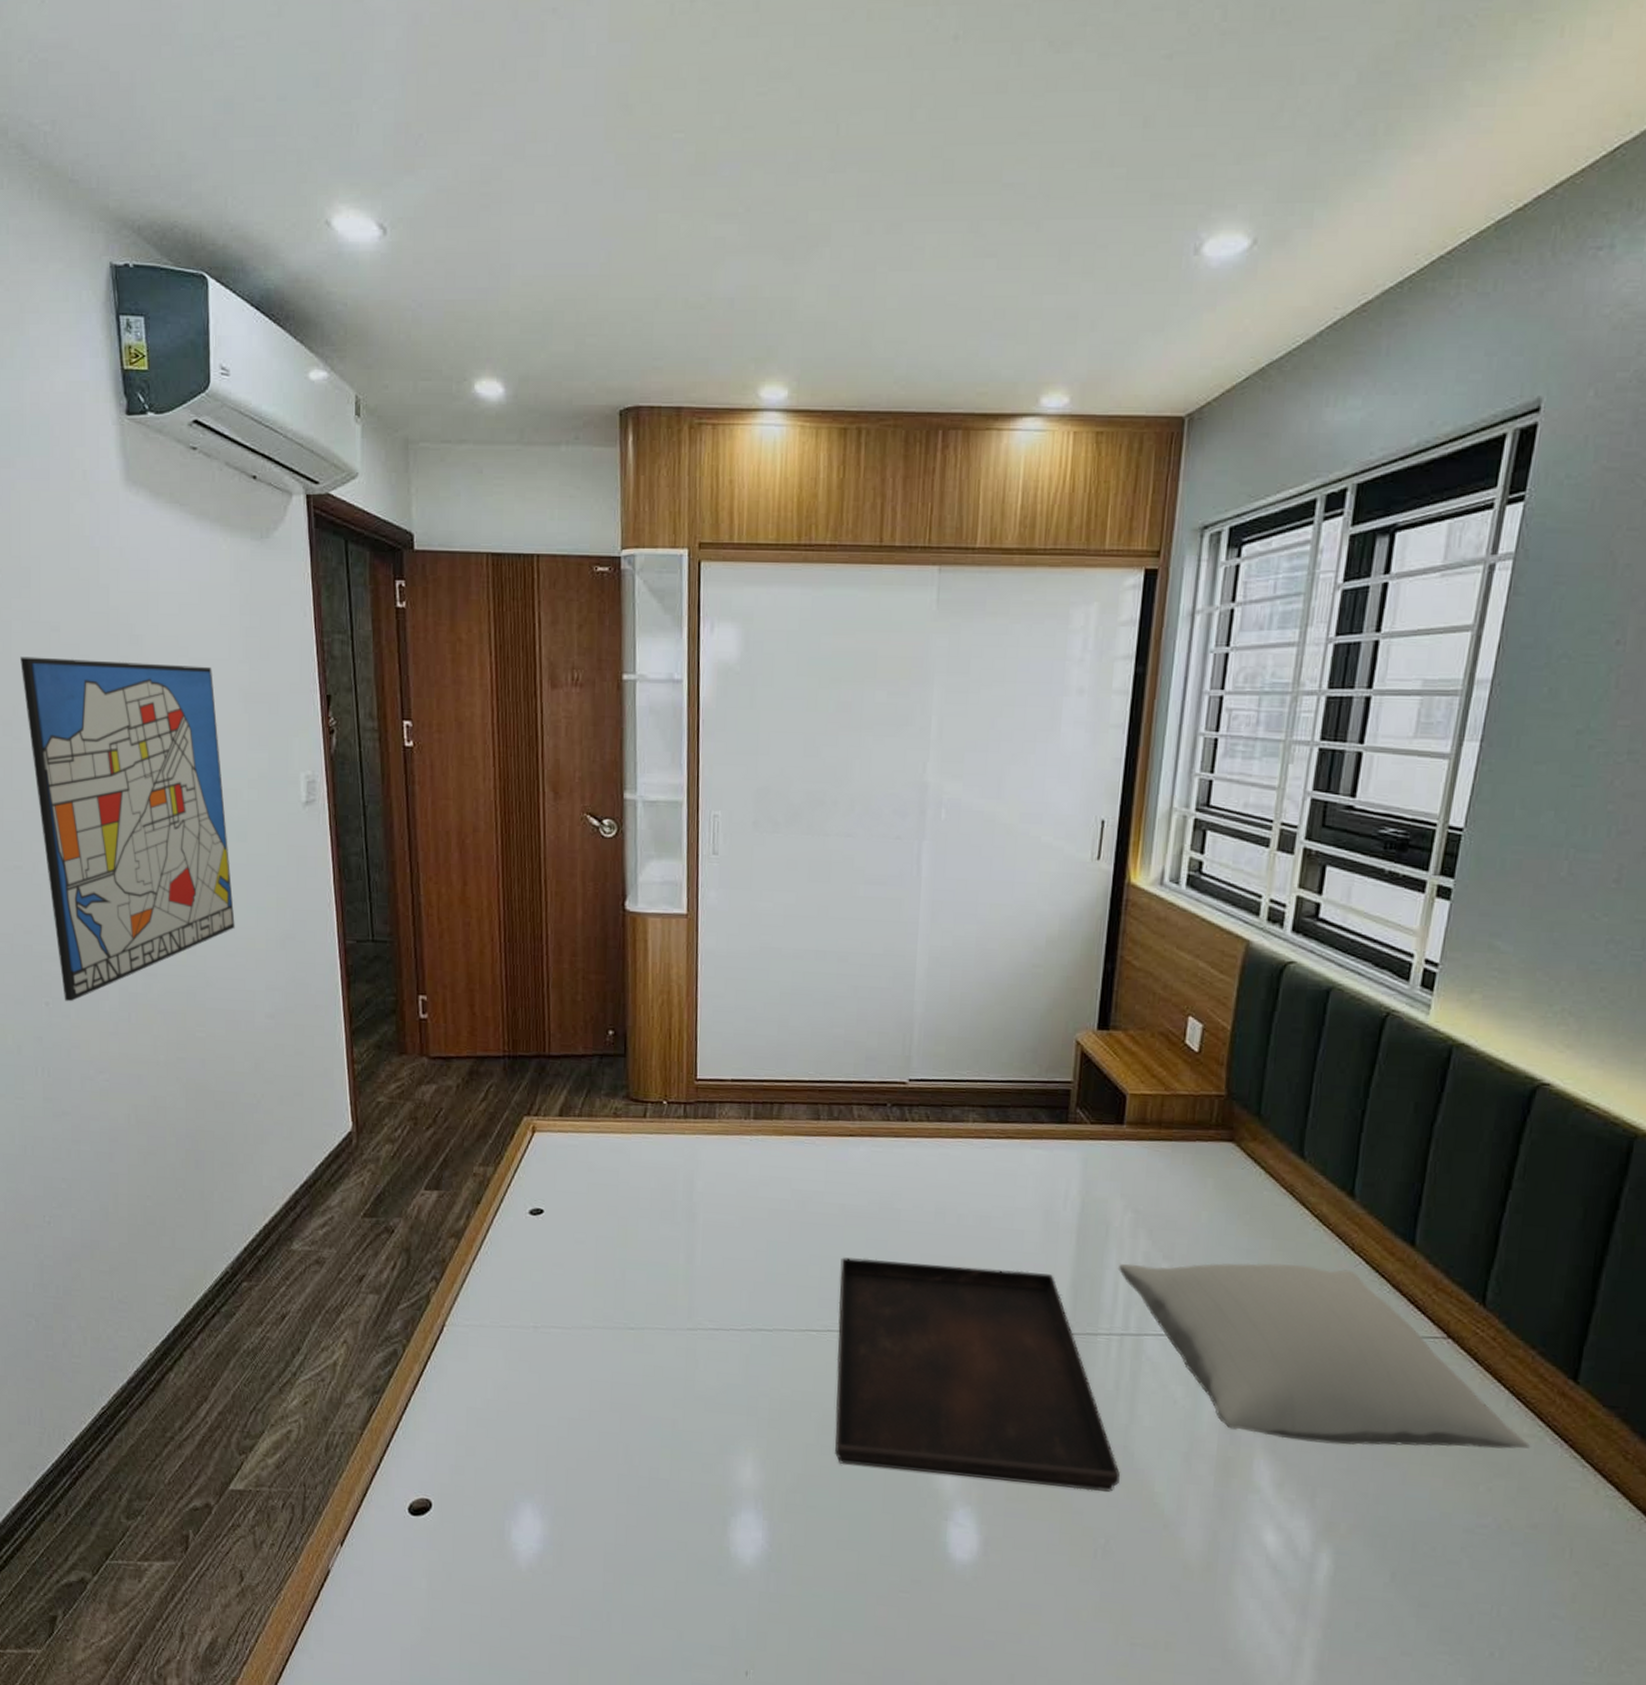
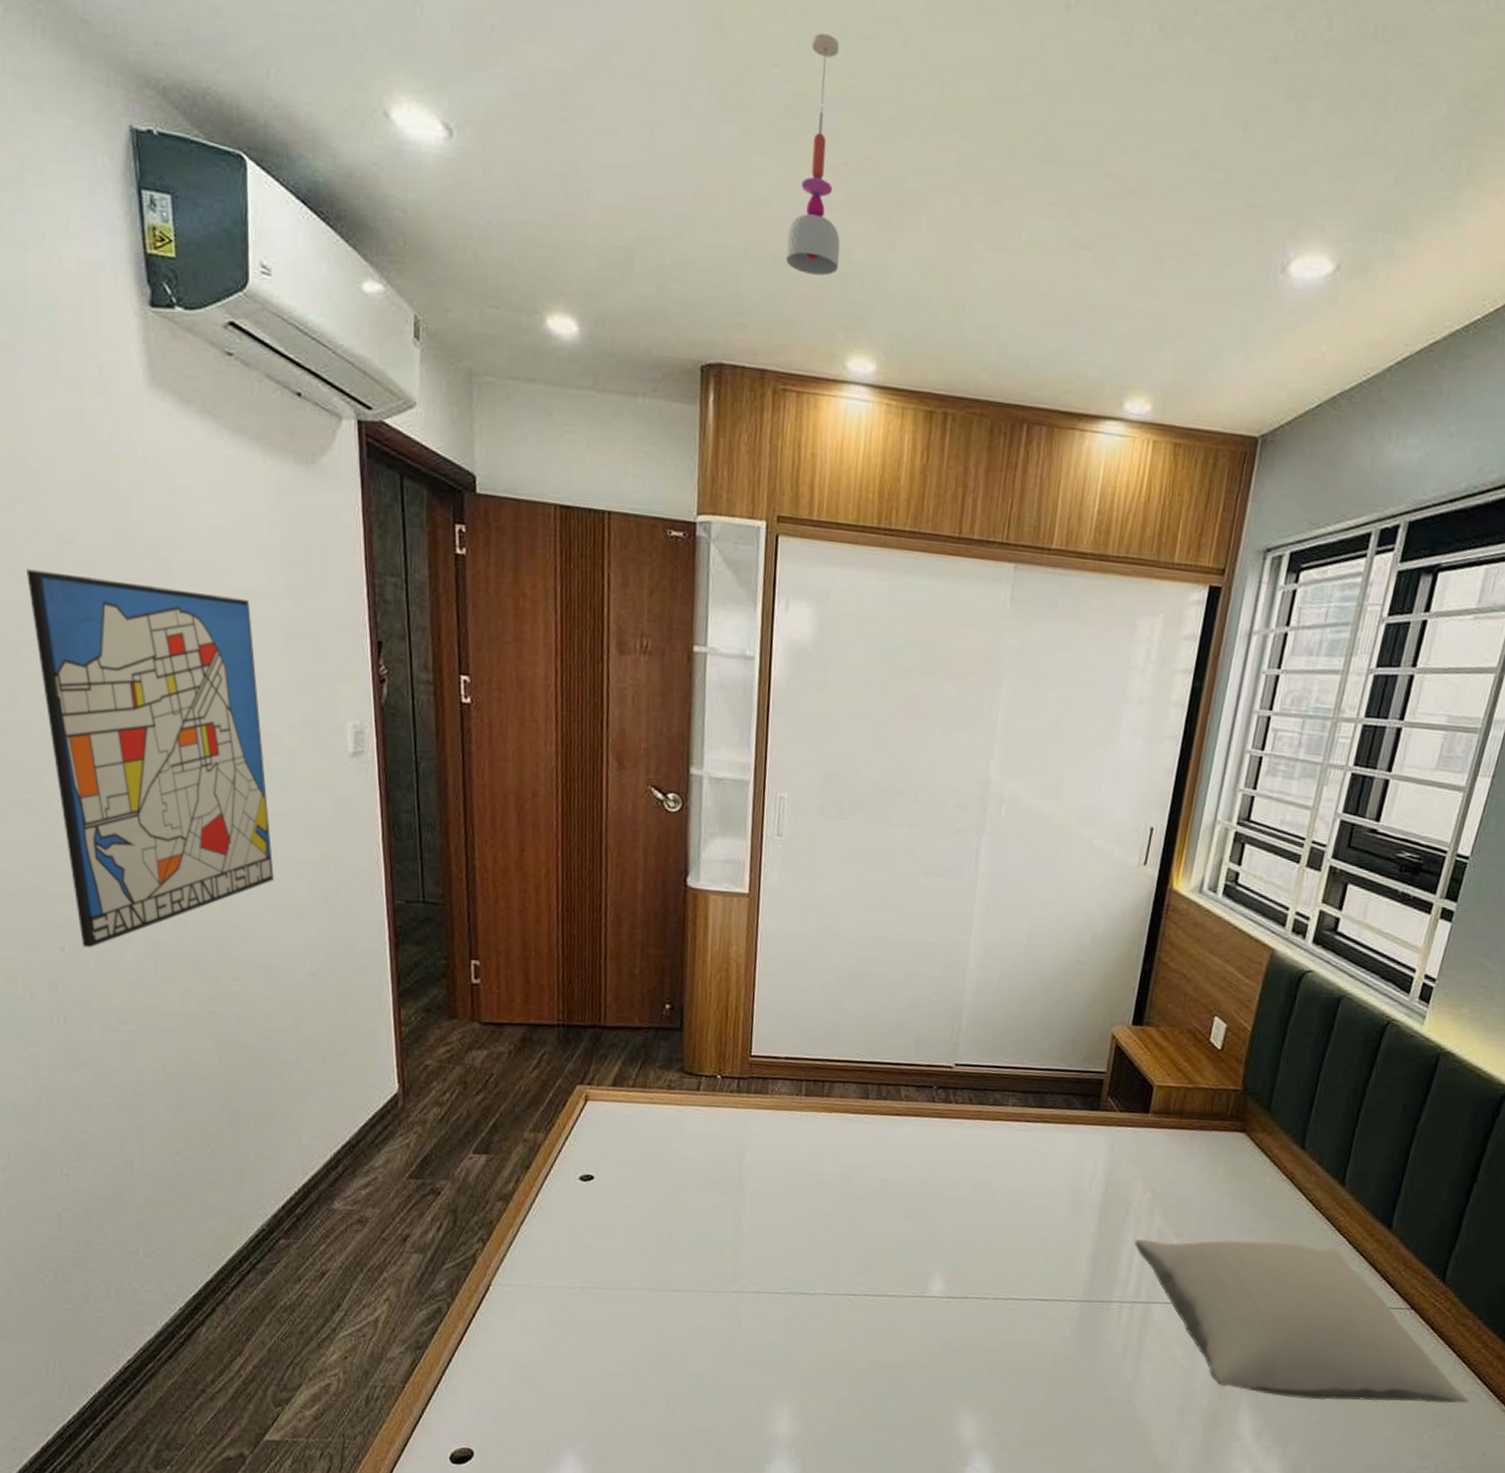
pendant light: none [696,97,748,314] -> present [785,33,840,276]
serving tray: present [835,1257,1120,1492] -> none [866,1228,1122,1440]

